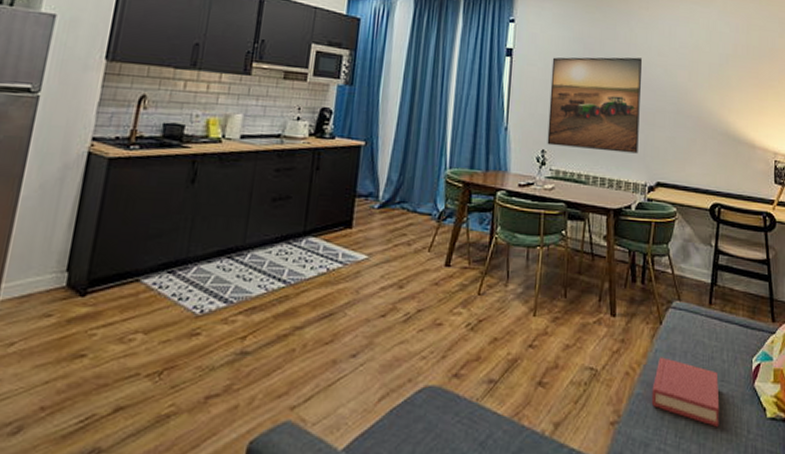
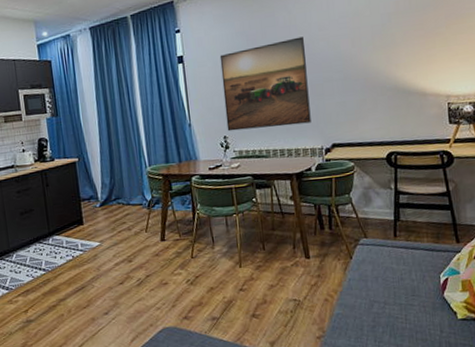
hardback book: present [651,357,720,427] -> none [349,284,414,331]

